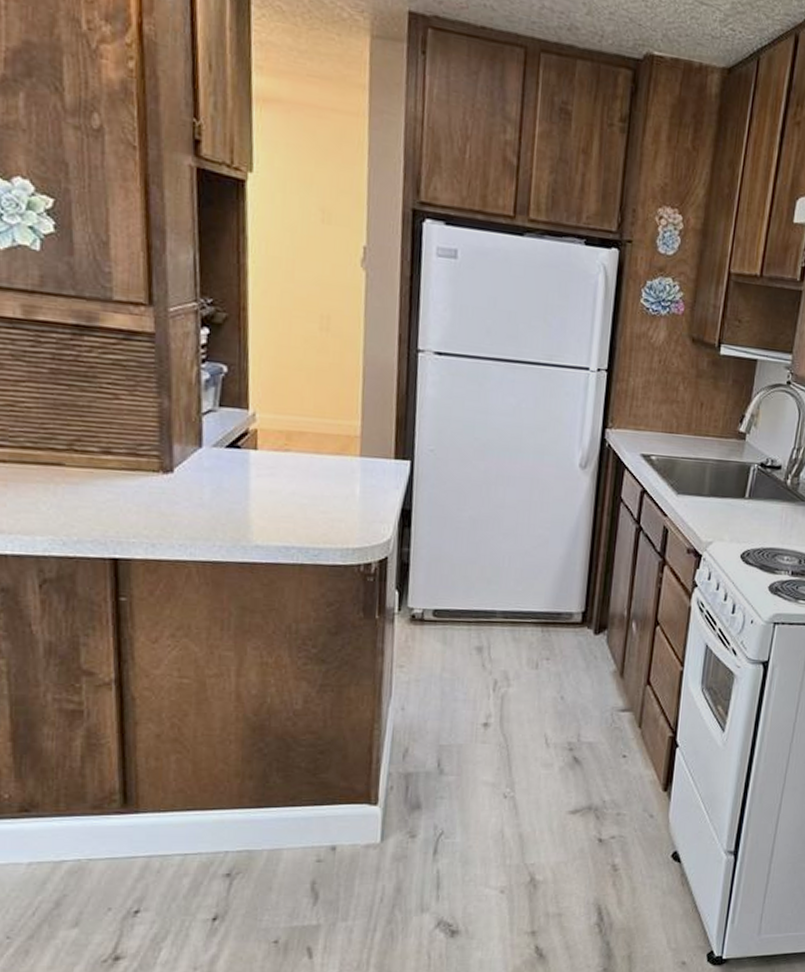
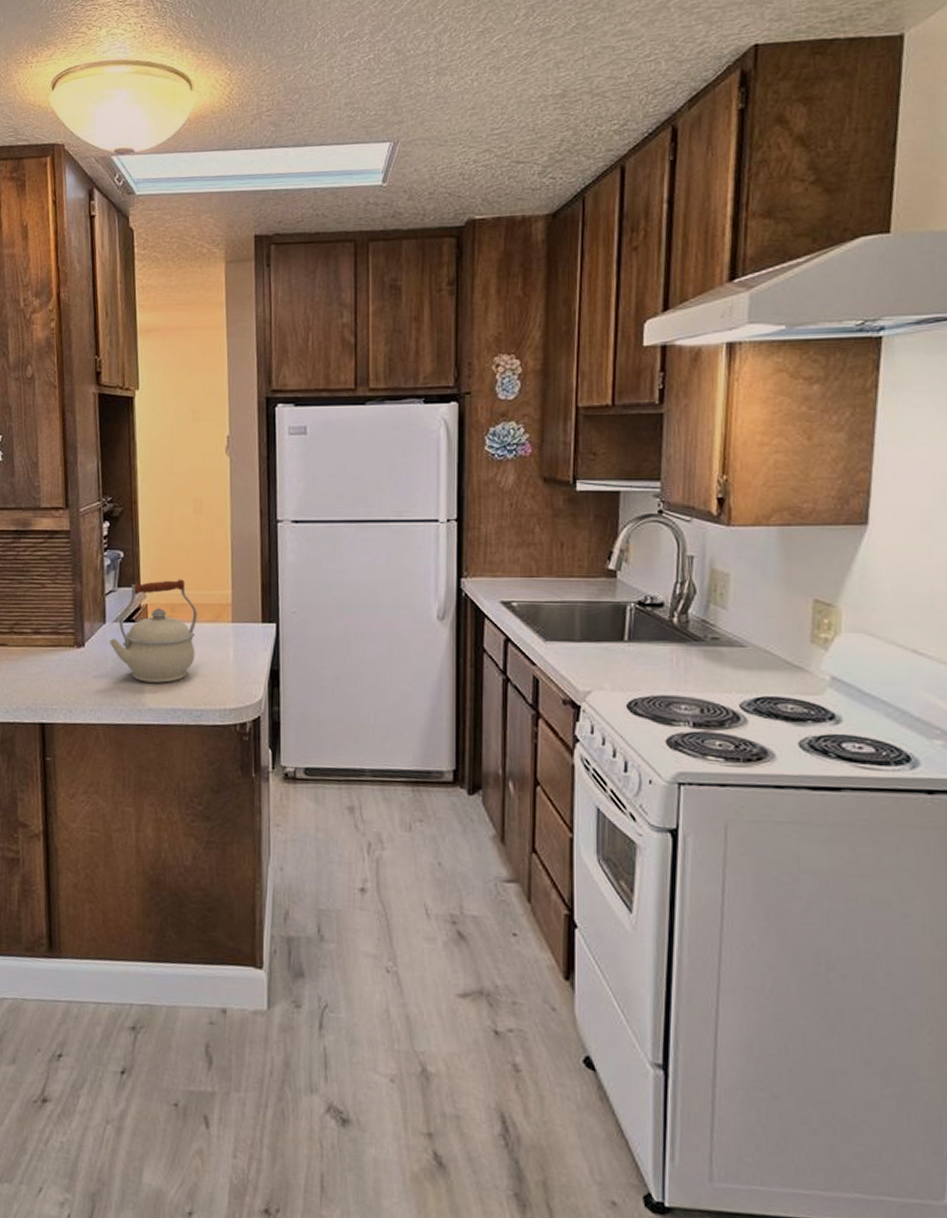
kettle: none [205,403,319,518] -> present [109,579,197,683]

